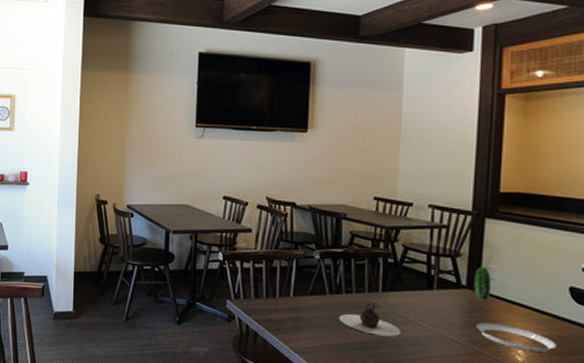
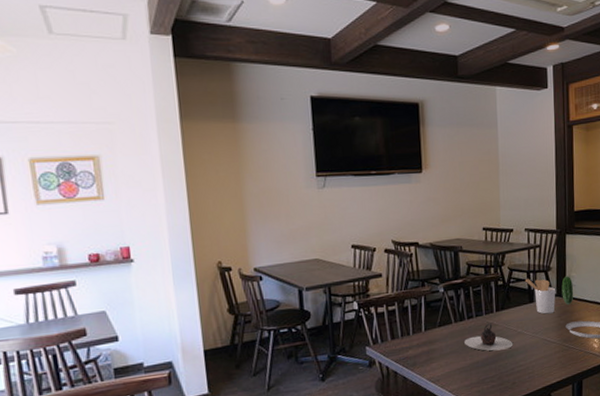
utensil holder: none [423,260,466,307] -> present [525,278,556,314]

